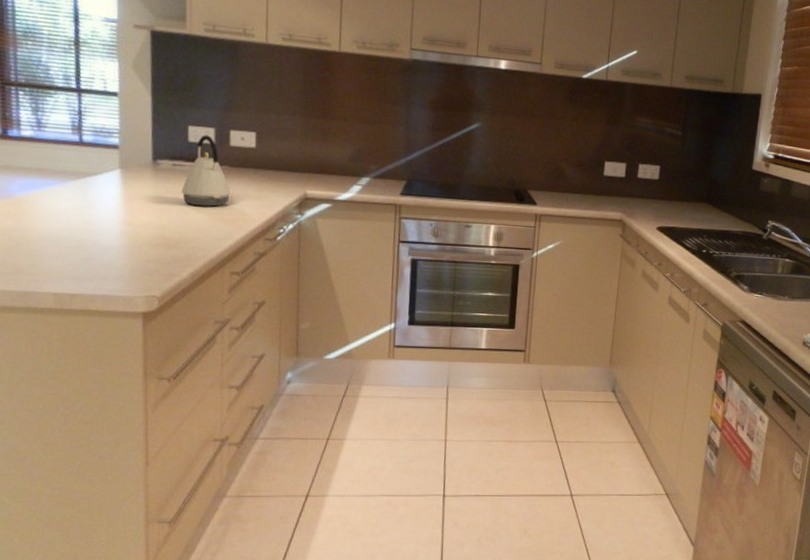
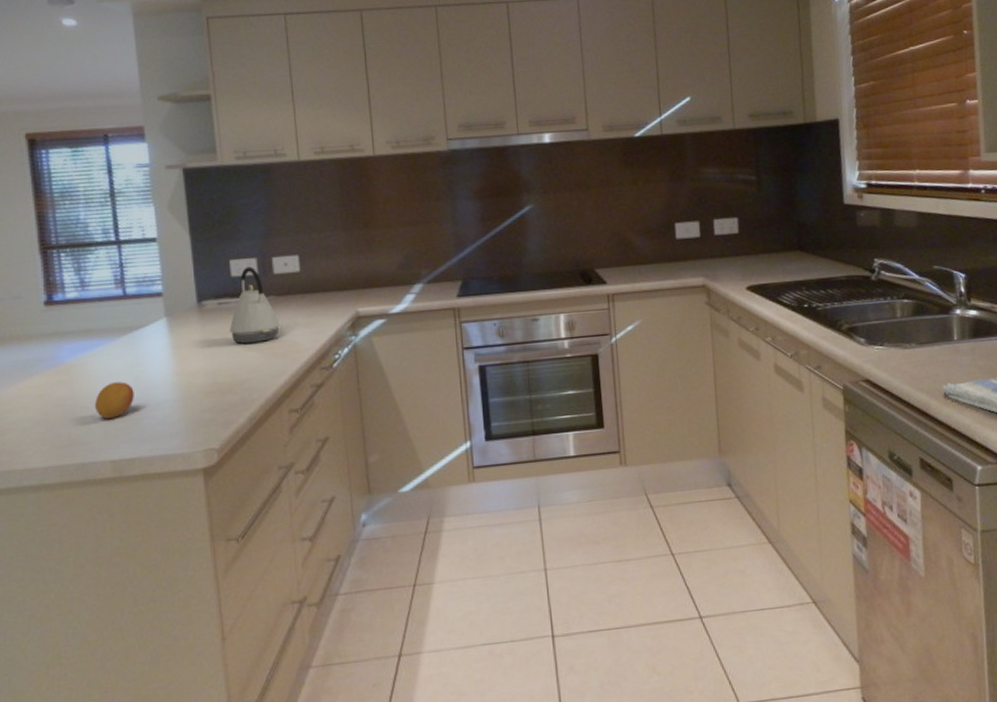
fruit: none [42,221,82,255] -> present [95,381,134,420]

